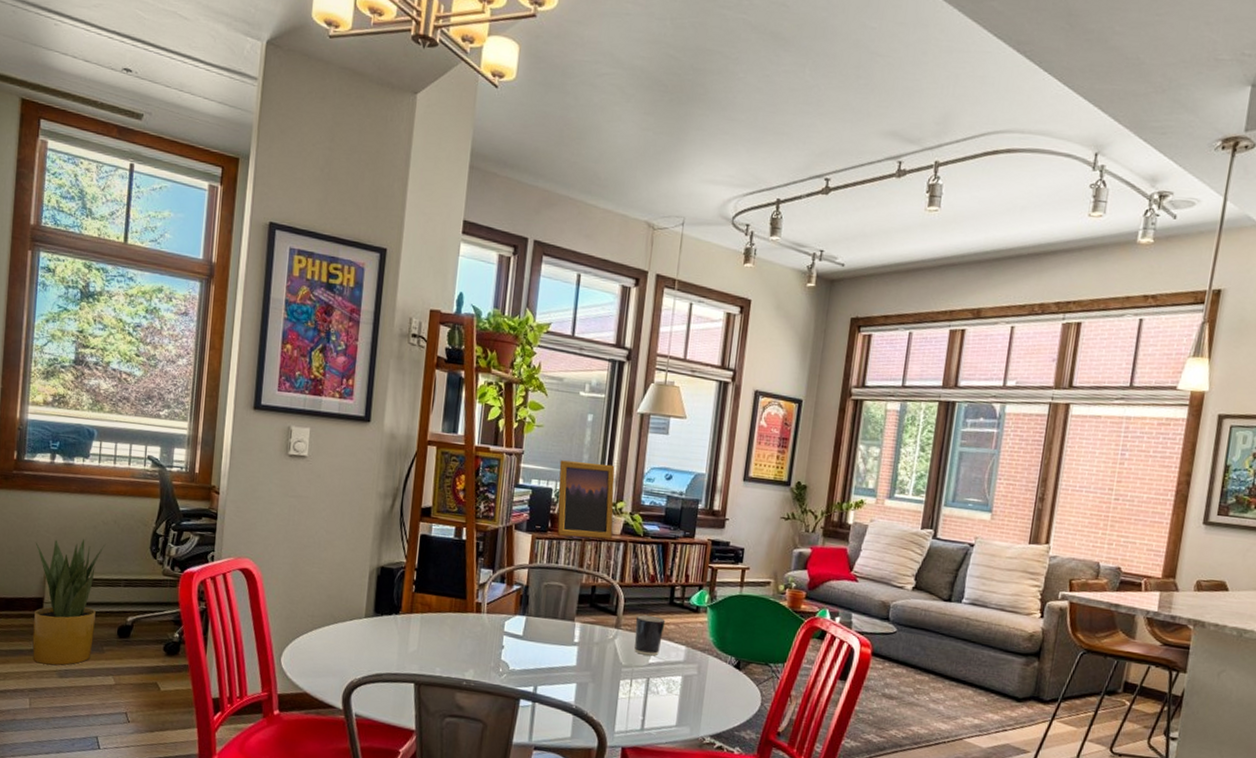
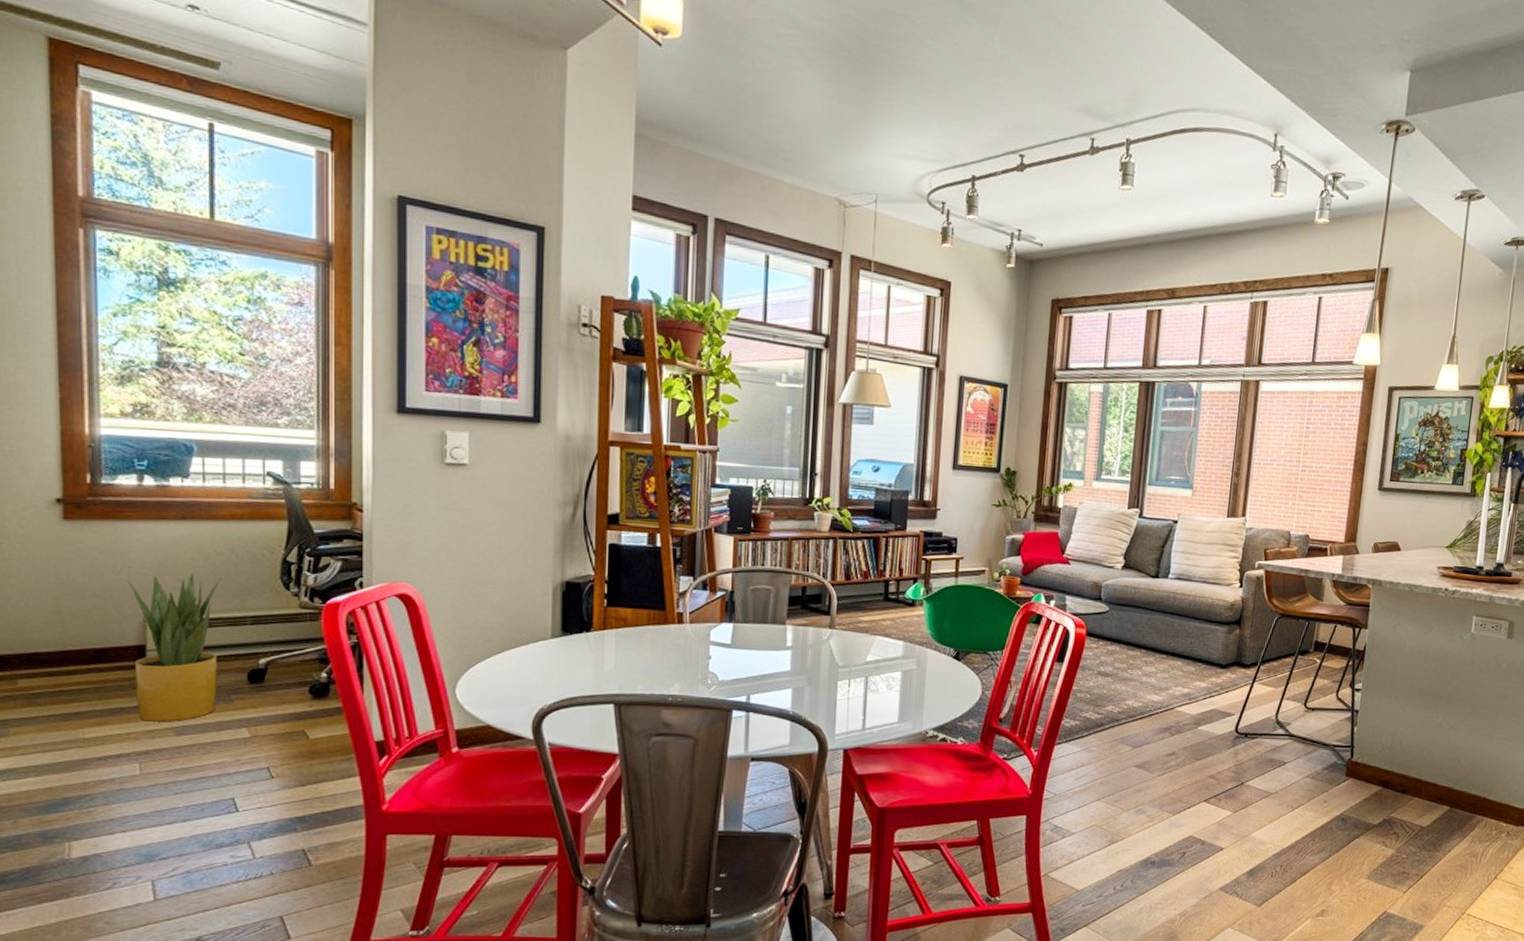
picture frame: present [557,460,615,540] -> none [759,456,821,538]
mug: present [634,615,666,656] -> none [850,612,881,654]

